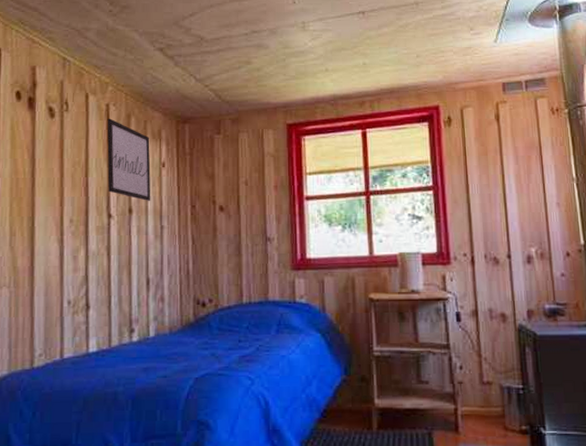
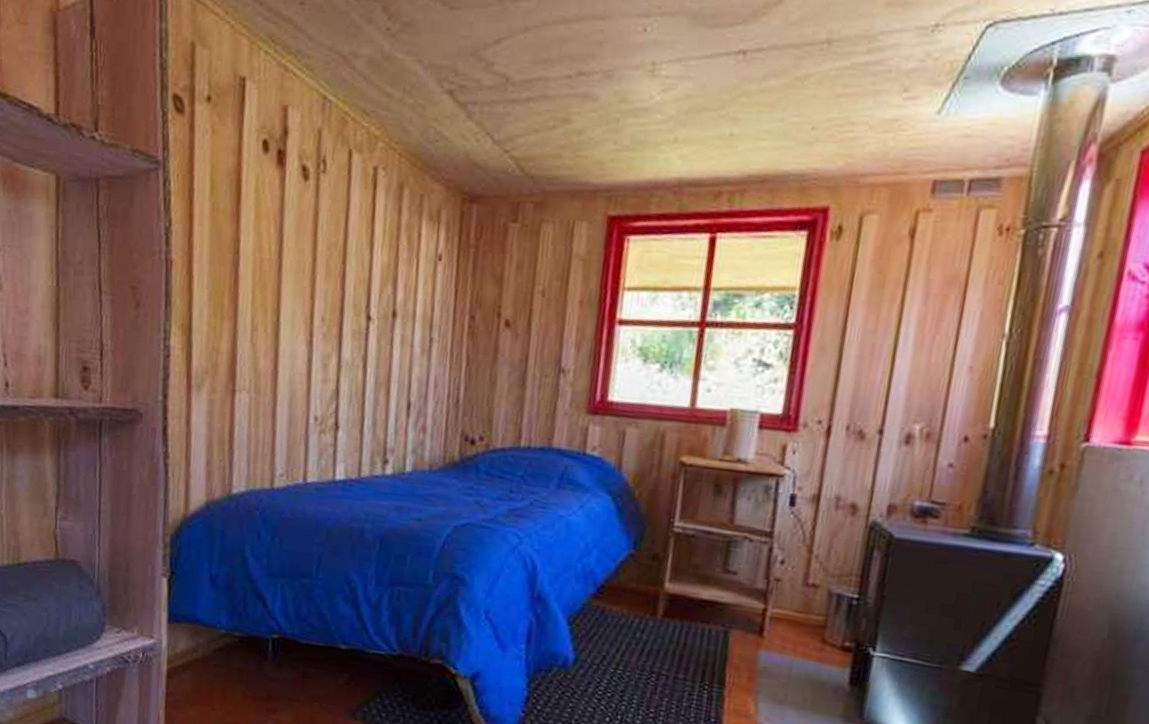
wall art: present [107,118,151,201] -> none [369,187,426,304]

